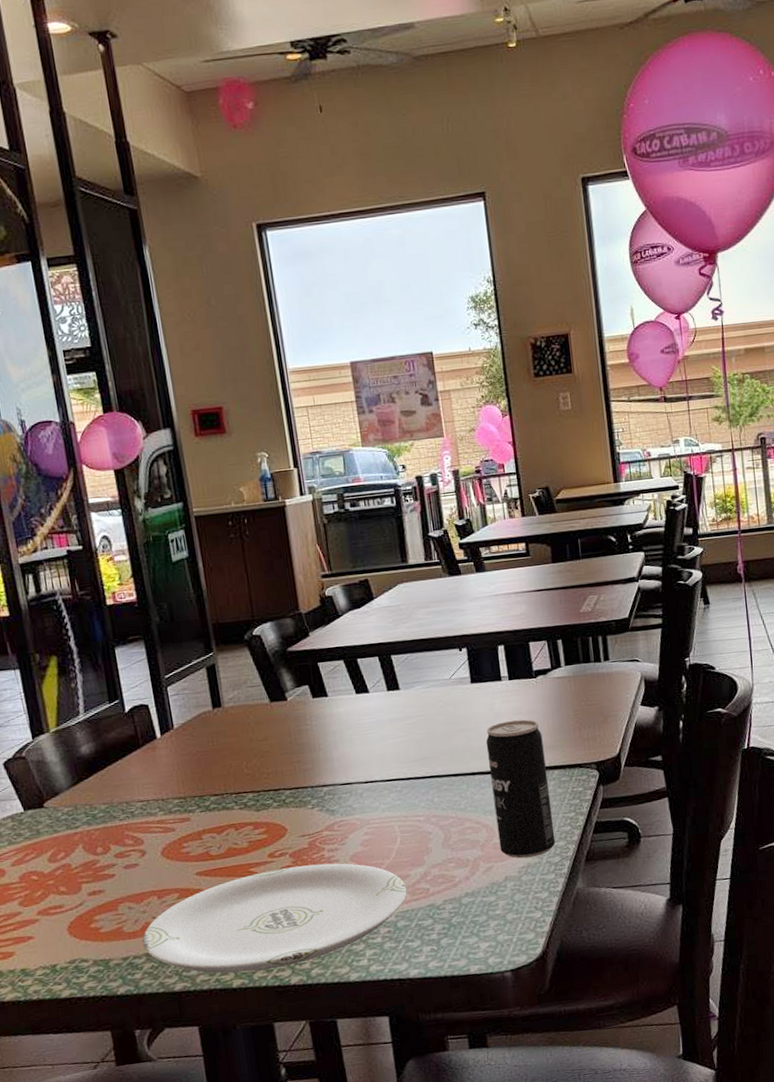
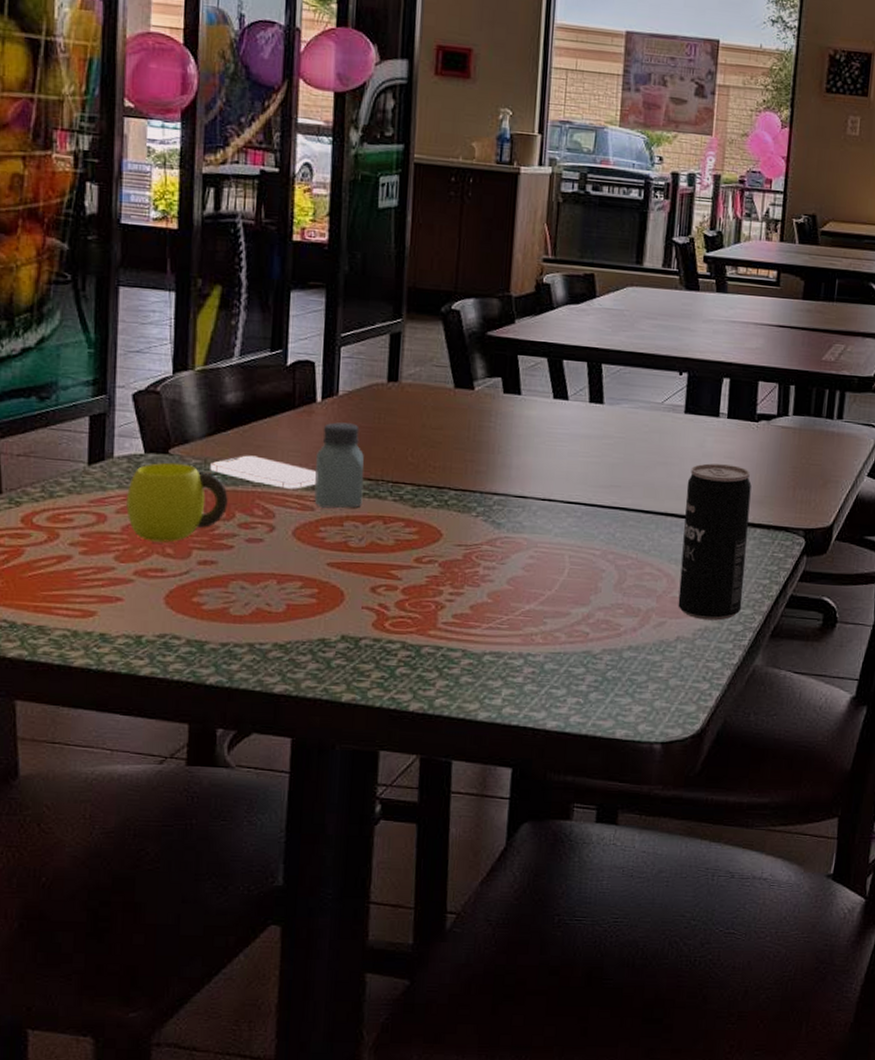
cup: none [17,813,103,884] -> present [126,462,228,543]
smartphone: none [80,794,172,817] -> present [210,455,317,489]
plate: present [142,863,407,974] -> none [248,577,564,689]
saltshaker: none [167,750,214,827] -> present [314,422,364,509]

